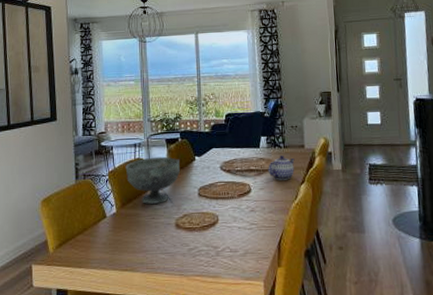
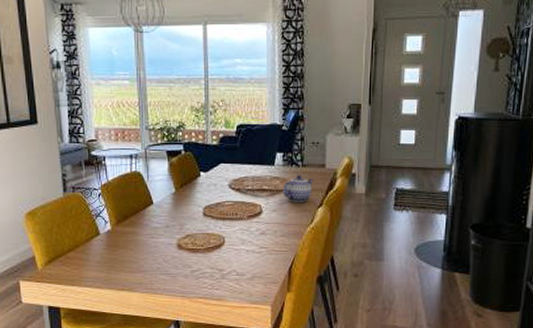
decorative bowl: present [125,156,180,204] -> none [120,170,183,222]

